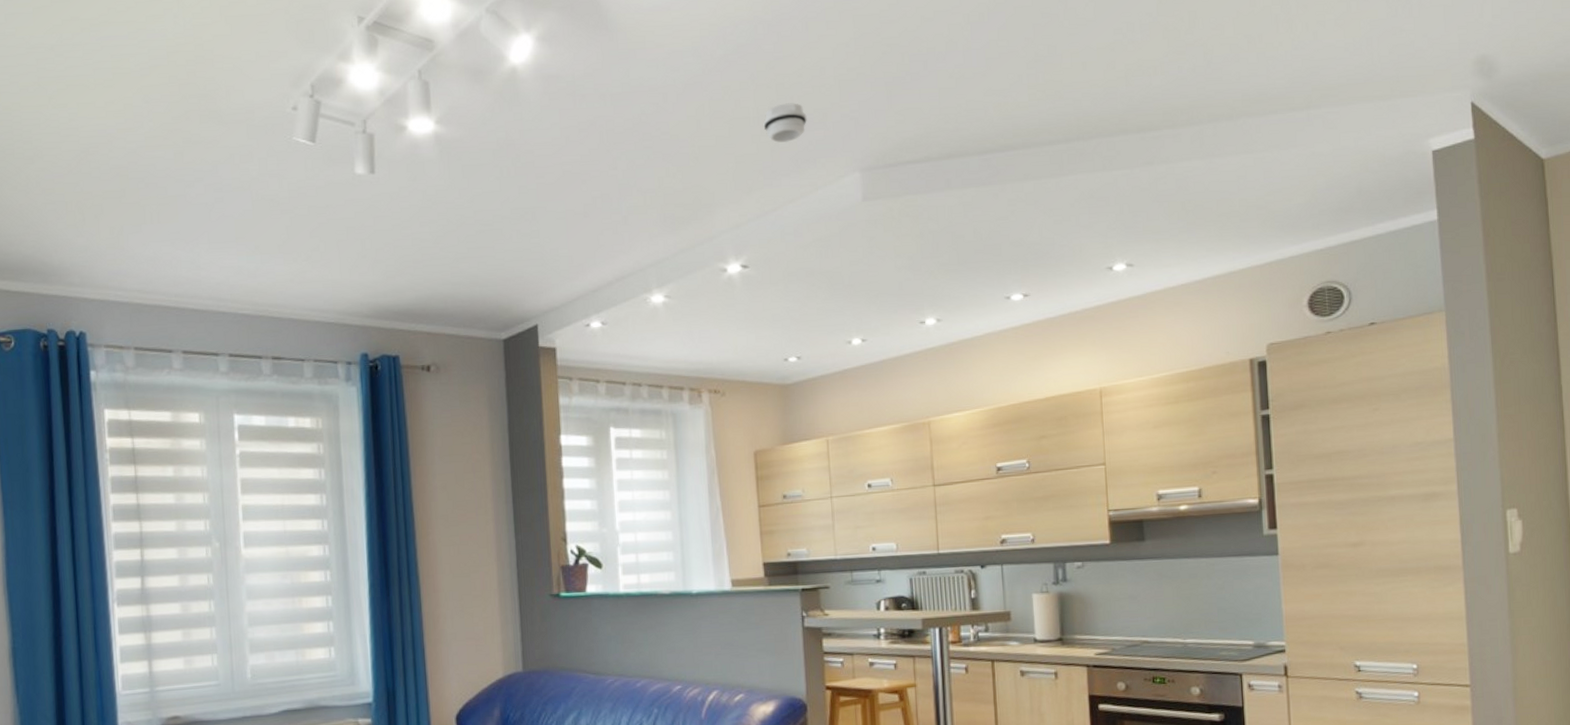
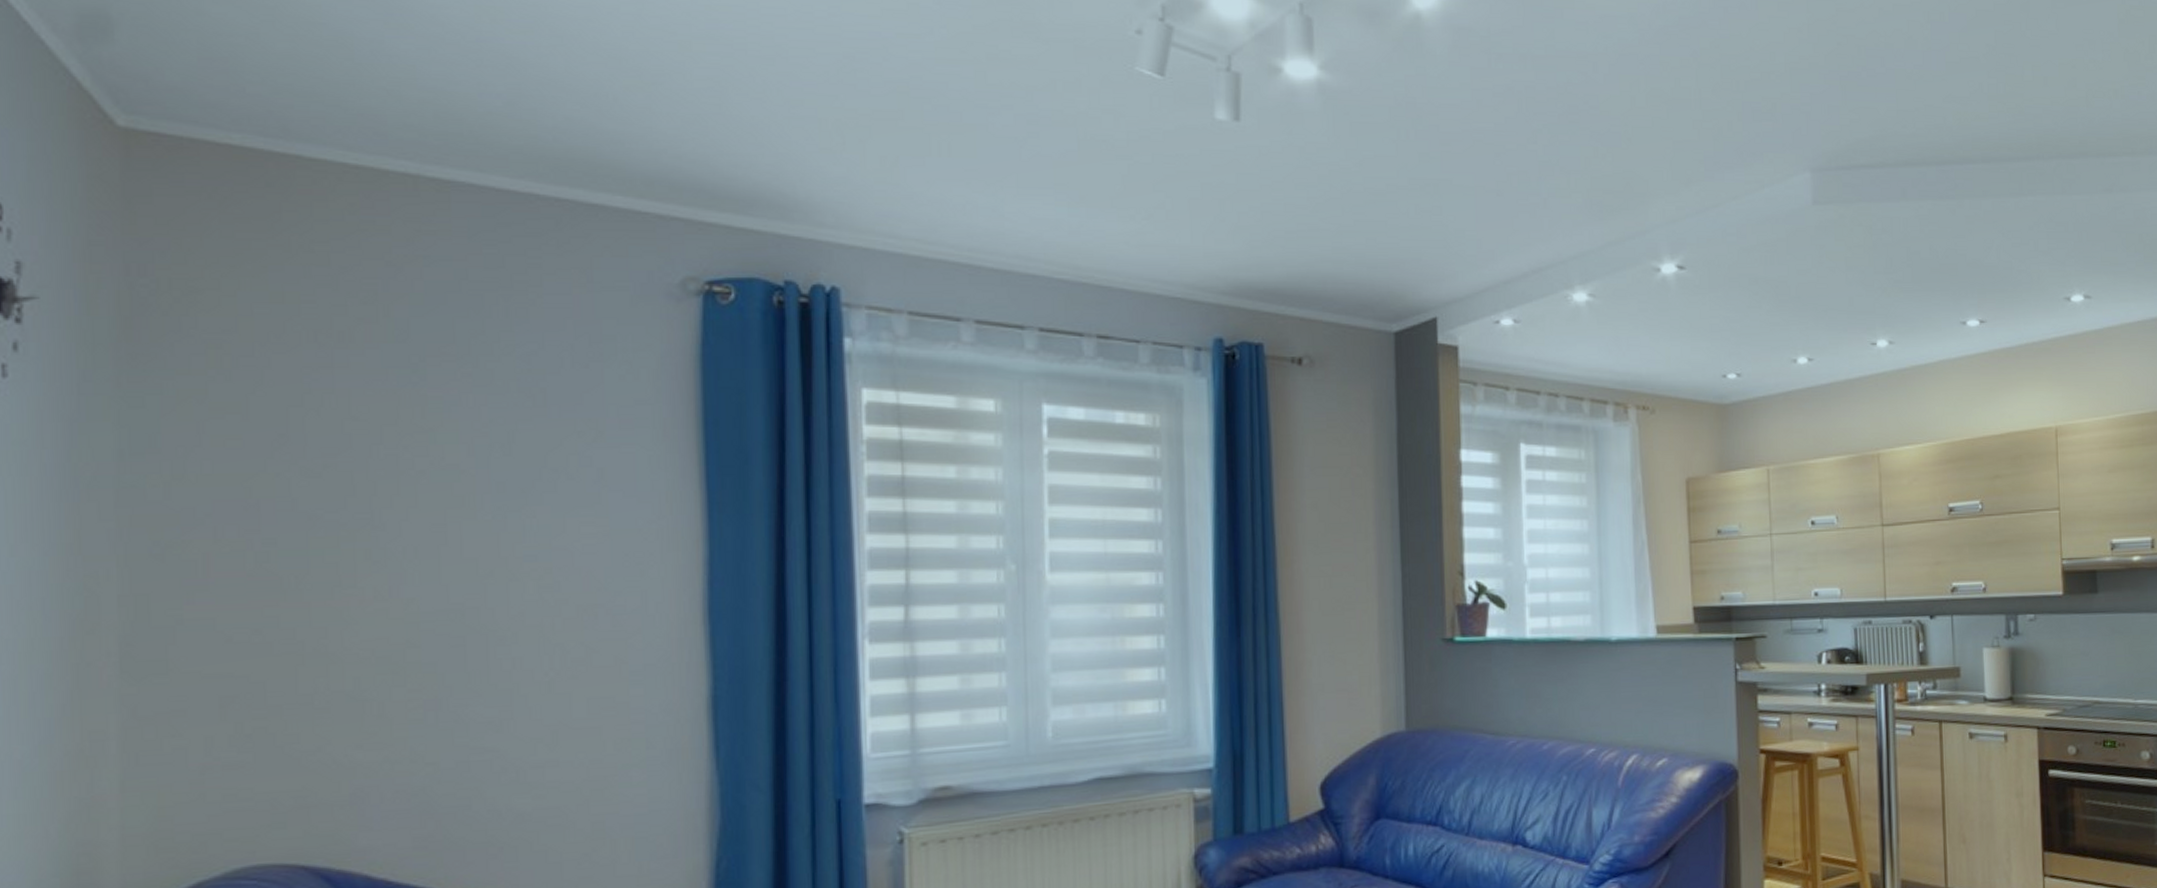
smoke detector: present [763,103,807,143] -> none [1706,87,1754,132]

